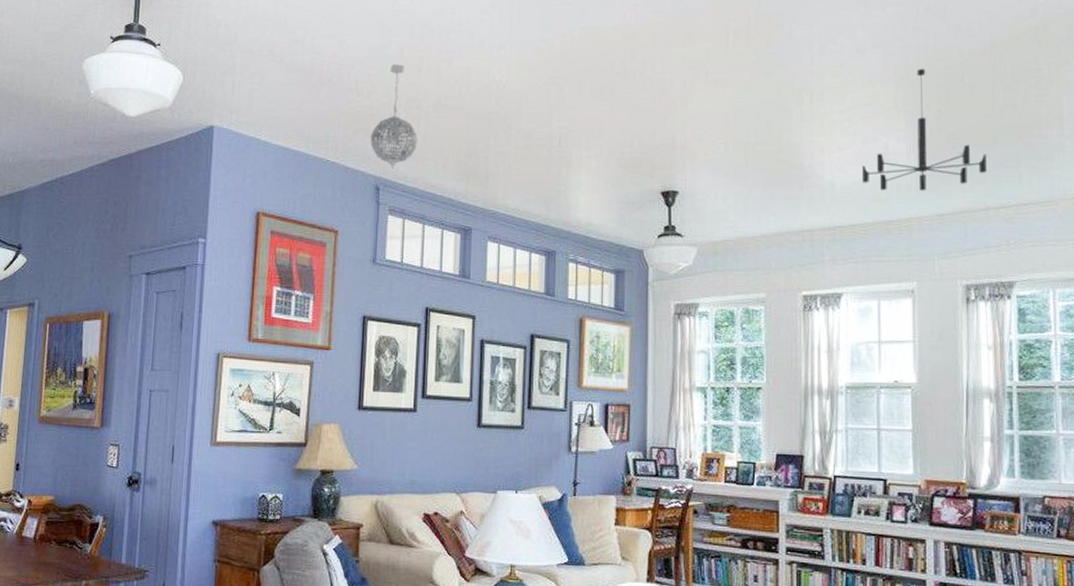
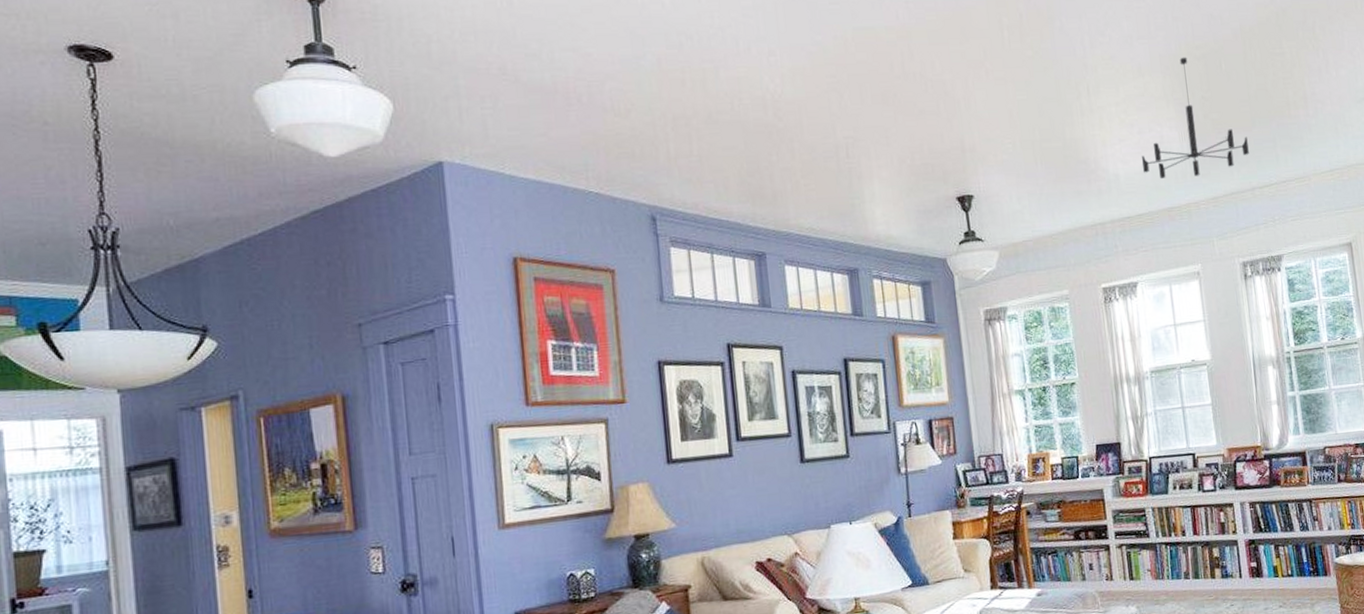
pendant light: present [370,64,417,170] -> none [636,77,692,197]

